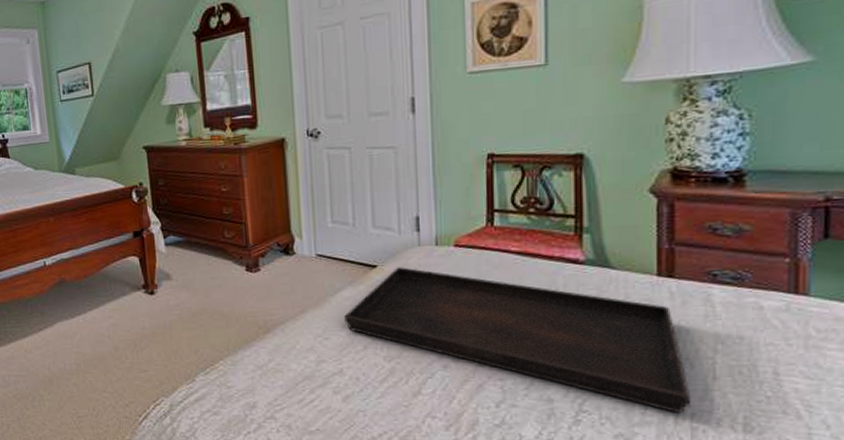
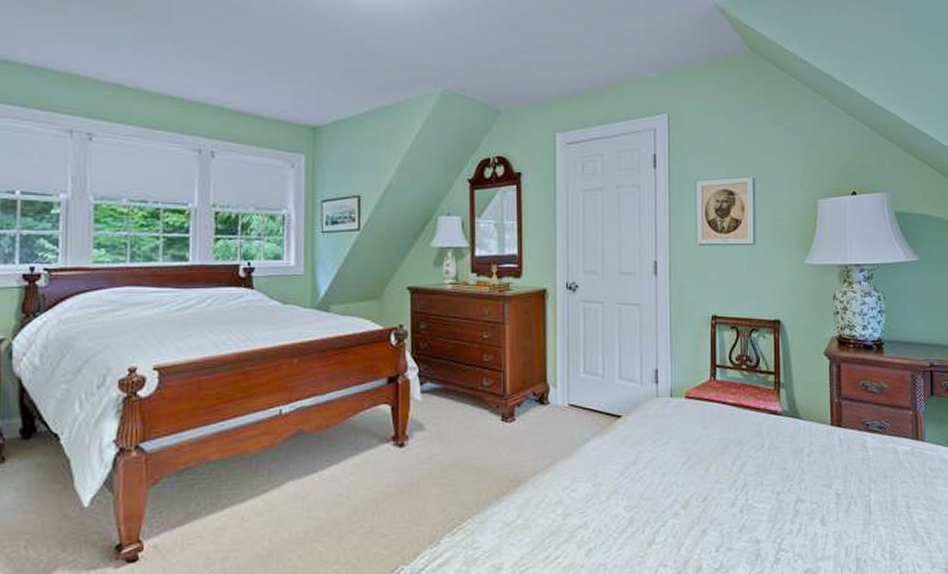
serving tray: present [344,267,691,414] -> none [591,417,856,547]

